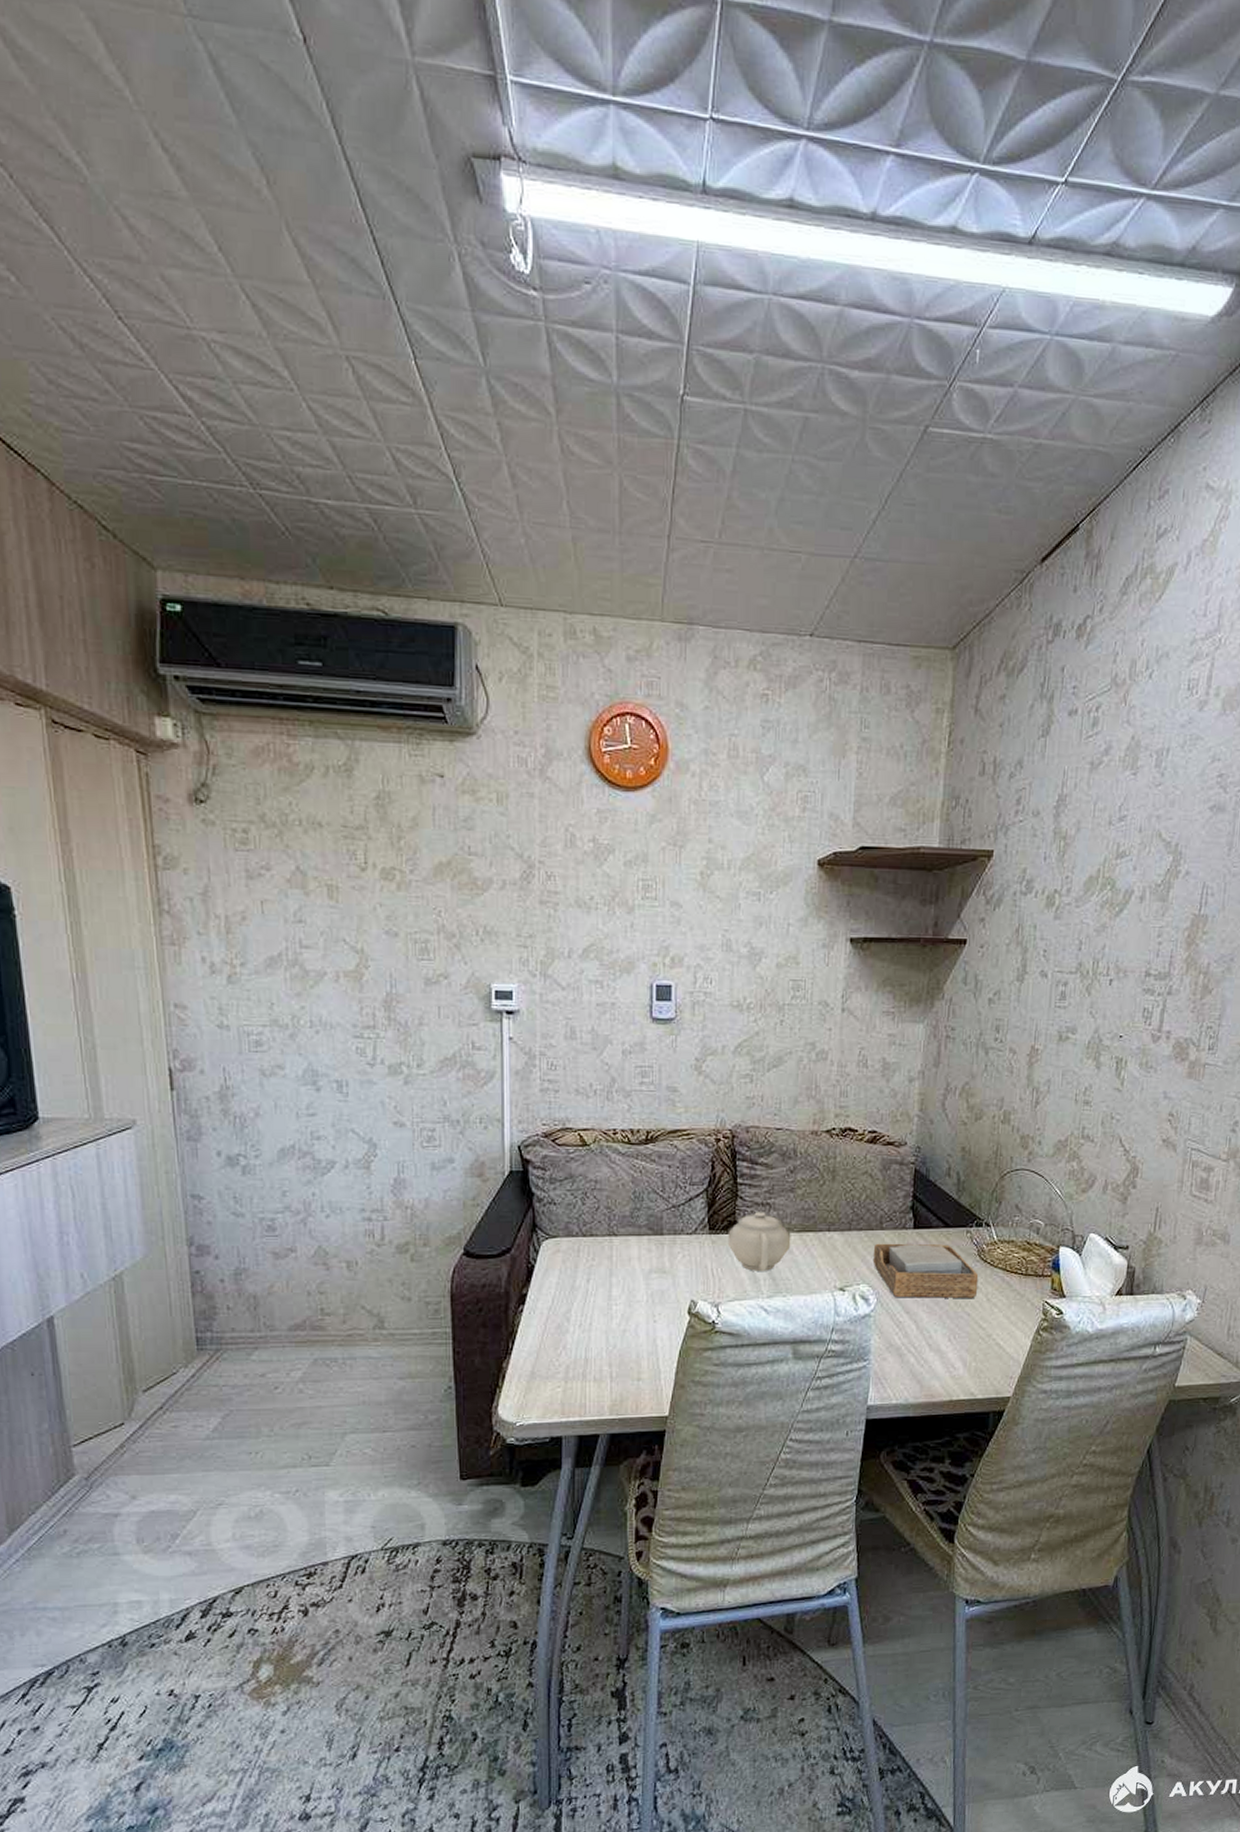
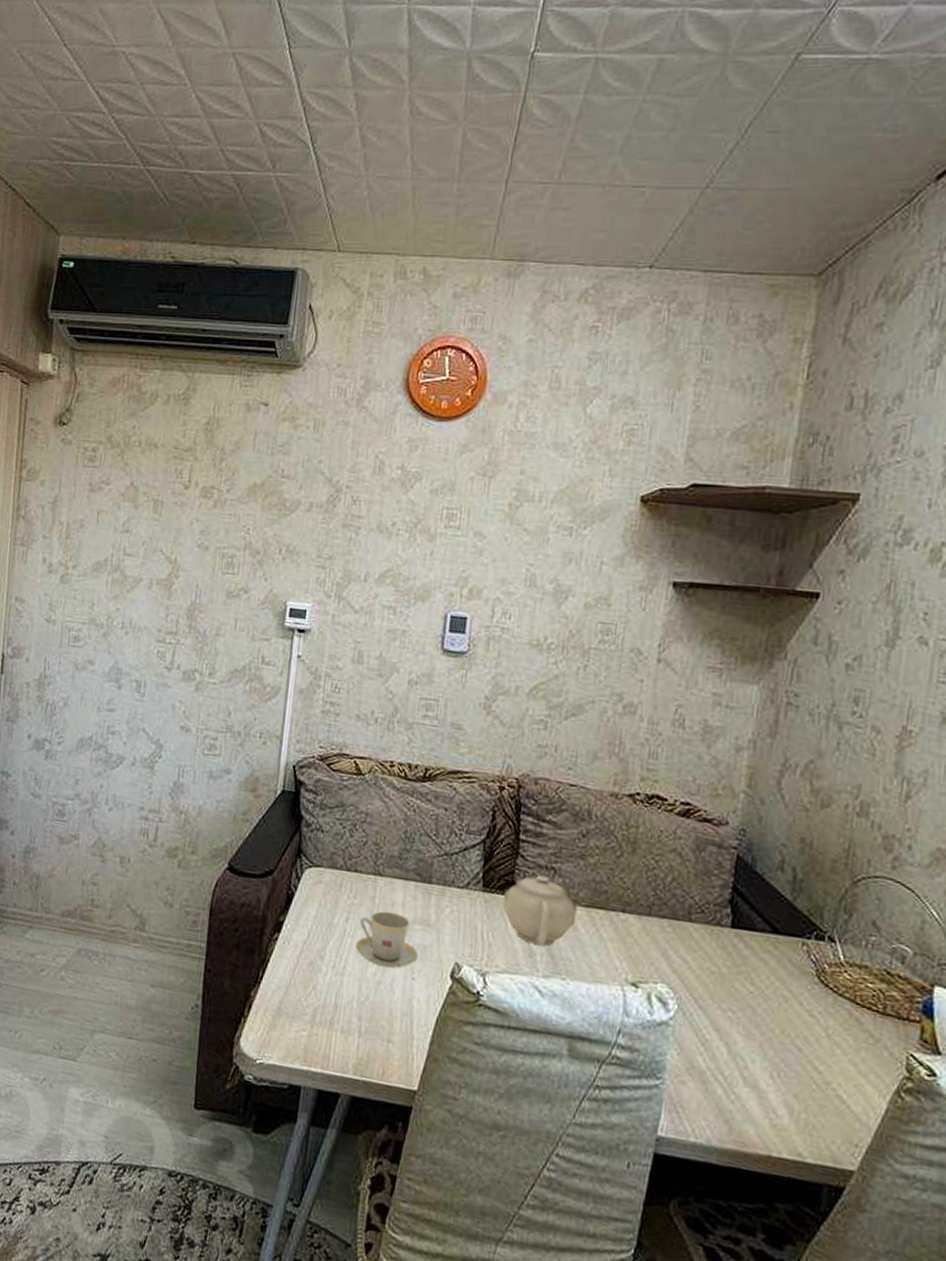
teacup: none [598,1267,658,1316] -> present [355,911,419,968]
napkin holder: present [872,1243,979,1299] -> none [675,937,816,1031]

